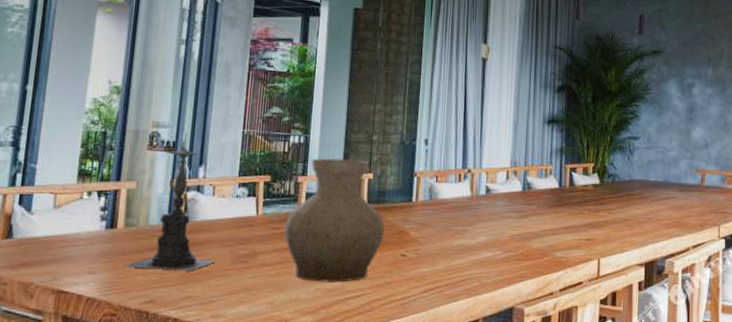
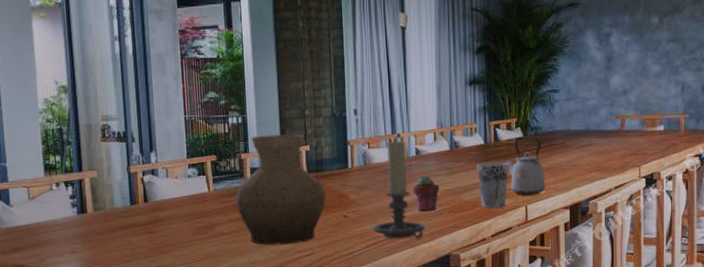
candle holder: present [124,133,216,271] -> none [99,124,179,246]
candle holder: none [432,175,490,287] -> present [373,140,426,239]
potted succulent: none [479,216,508,257] -> present [412,175,440,212]
cup: none [549,208,583,259] -> present [477,162,509,209]
kettle: none [580,183,621,248] -> present [506,136,546,196]

